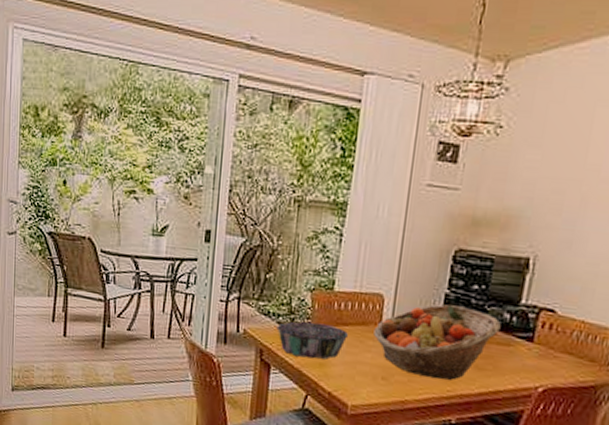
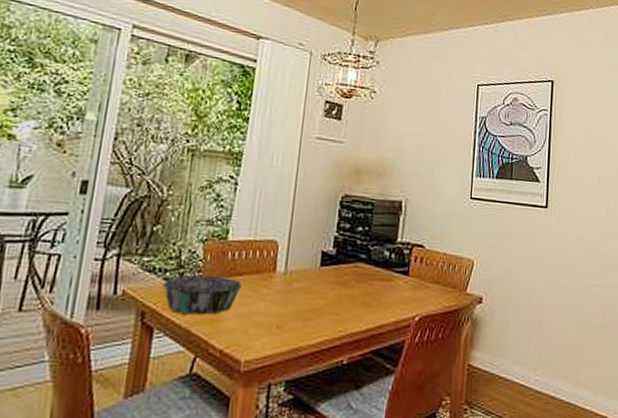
fruit basket: present [373,304,501,380] -> none [268,247,383,321]

